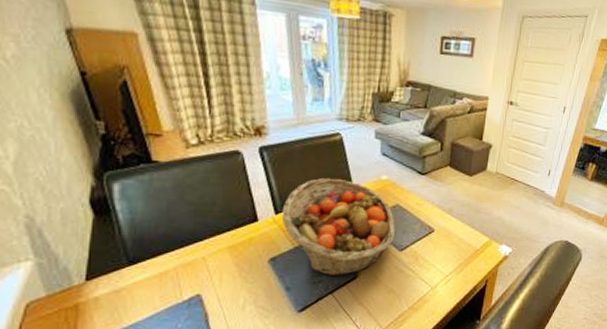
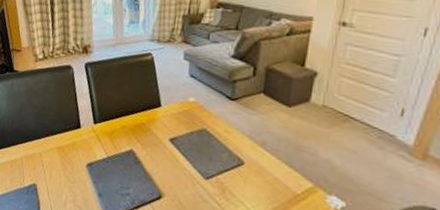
fruit basket: present [281,178,395,275] -> none [98,95,201,194]

